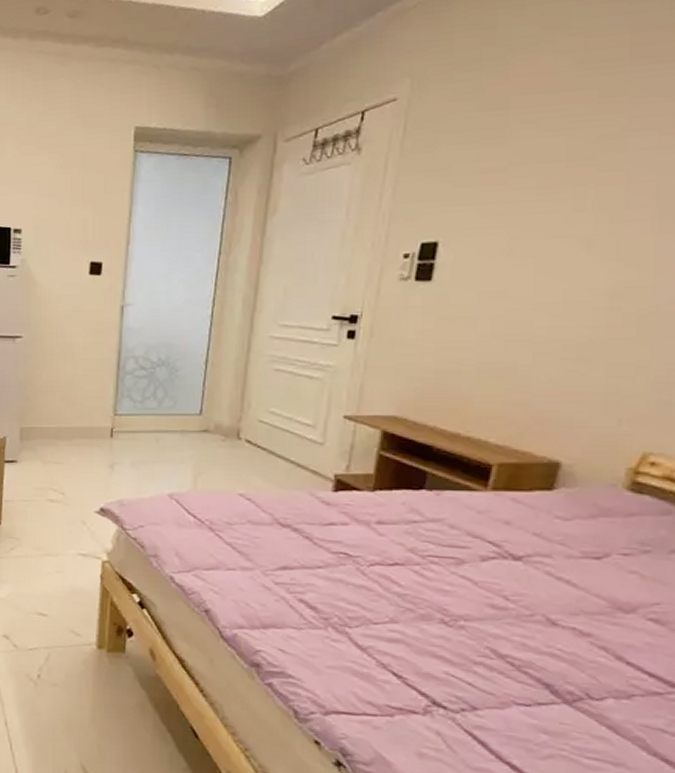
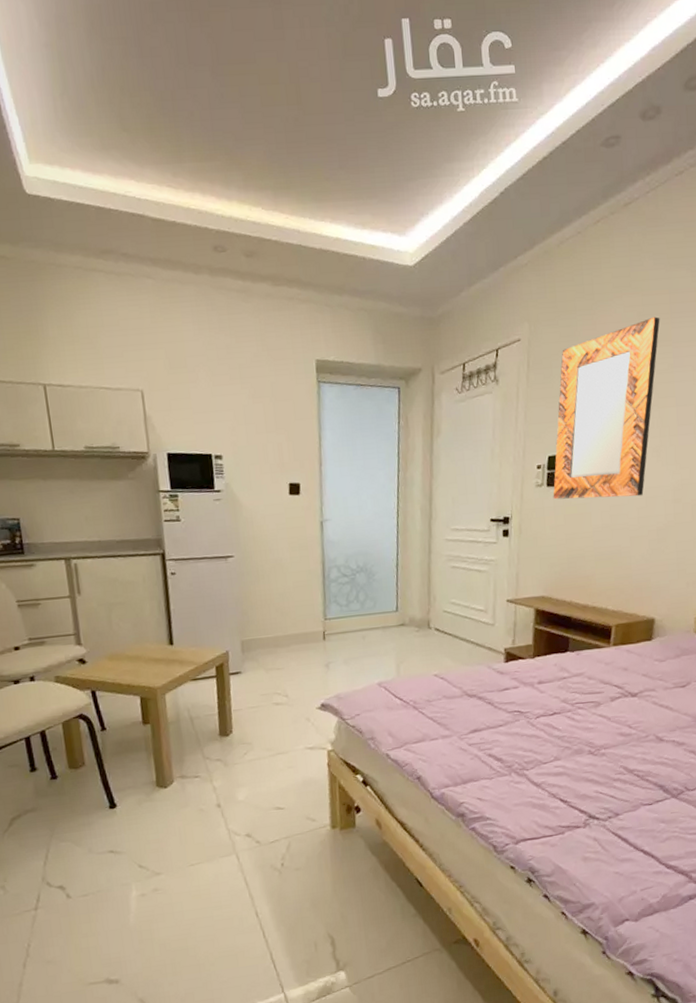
home mirror: none [422,64,612,300] -> present [553,316,660,500]

